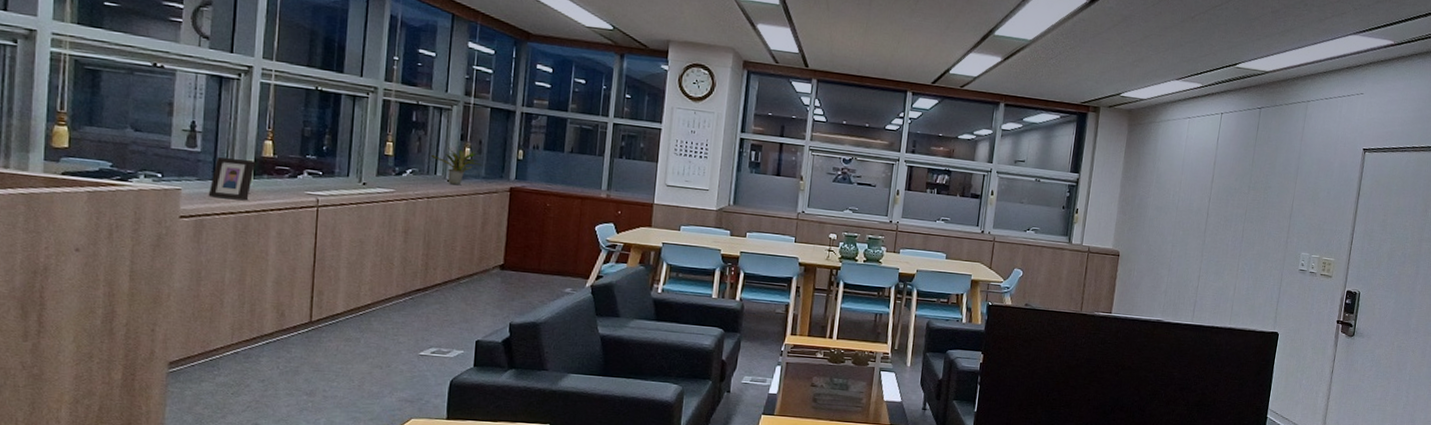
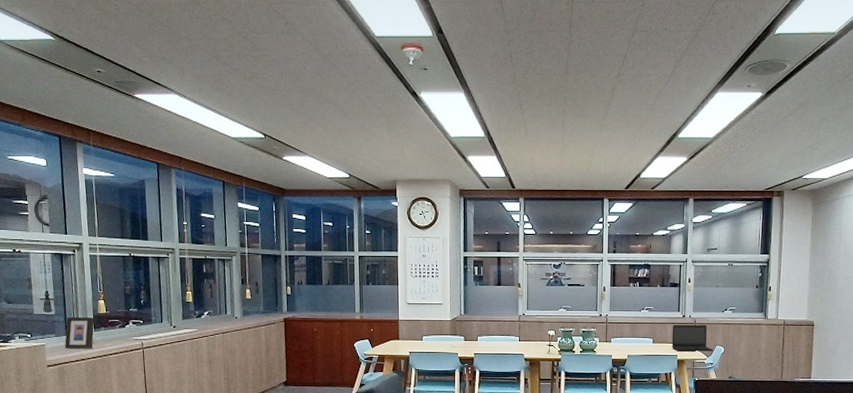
potted plant: present [430,147,482,185] -> none [220,291,260,321]
laptop: none [966,240,1012,275] -> present [671,324,714,352]

